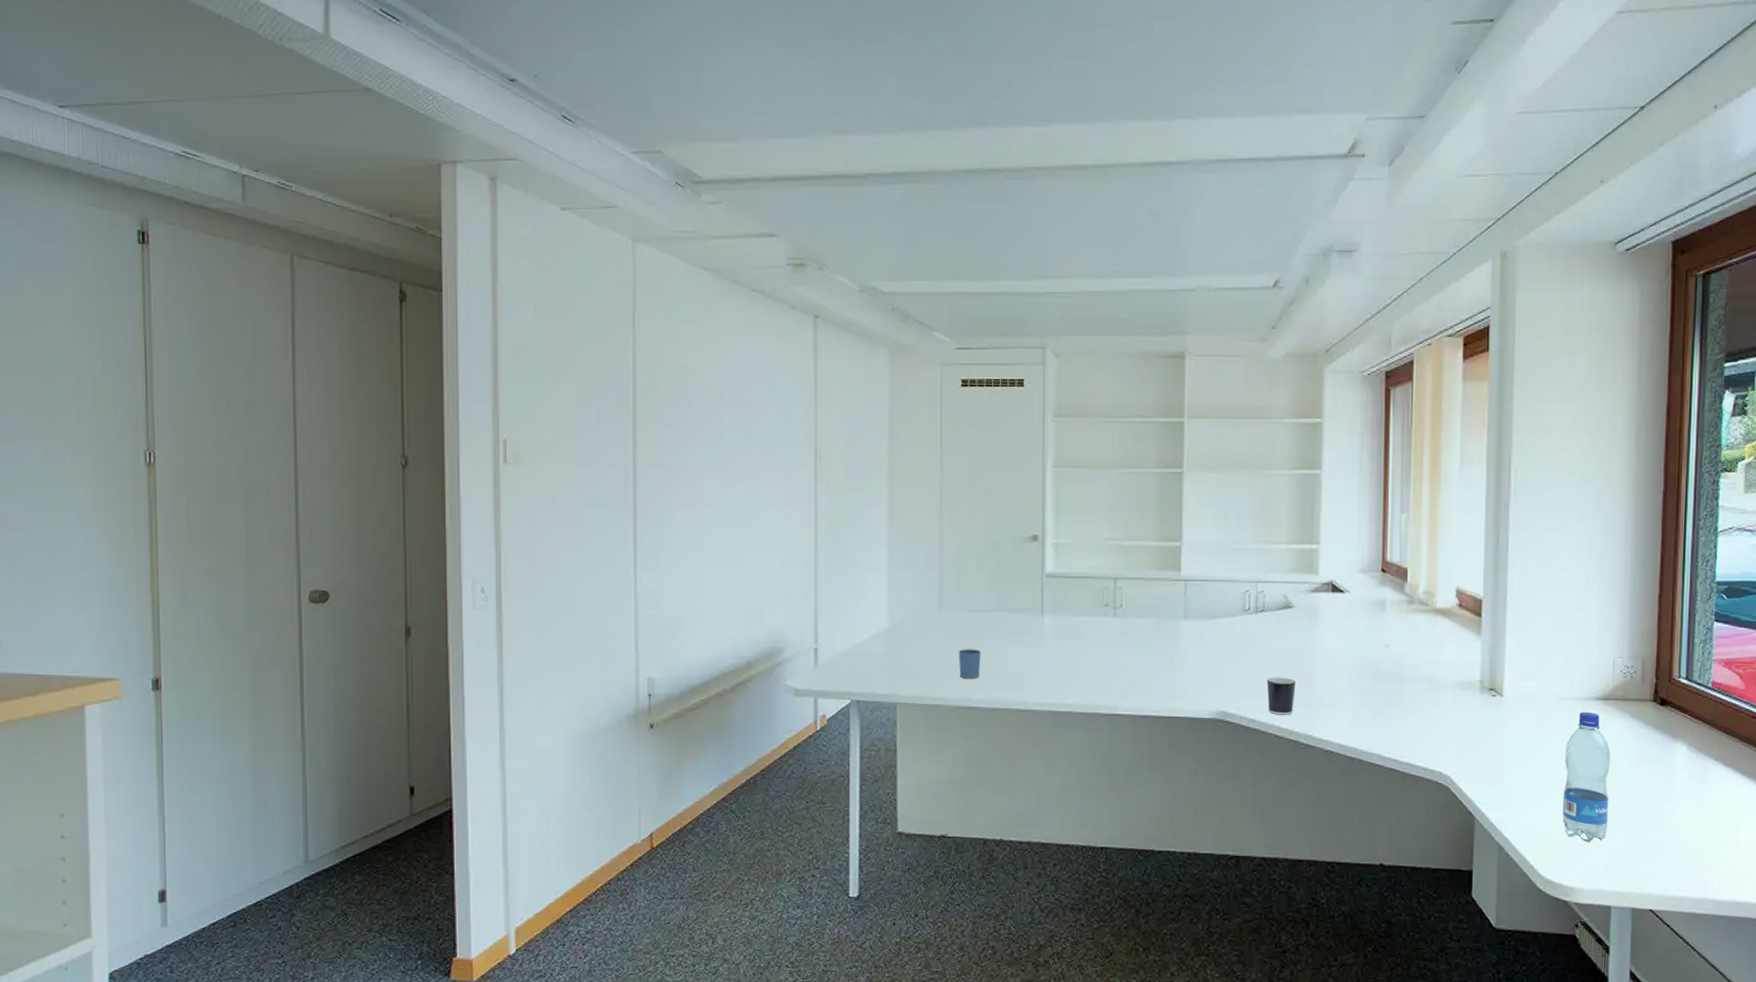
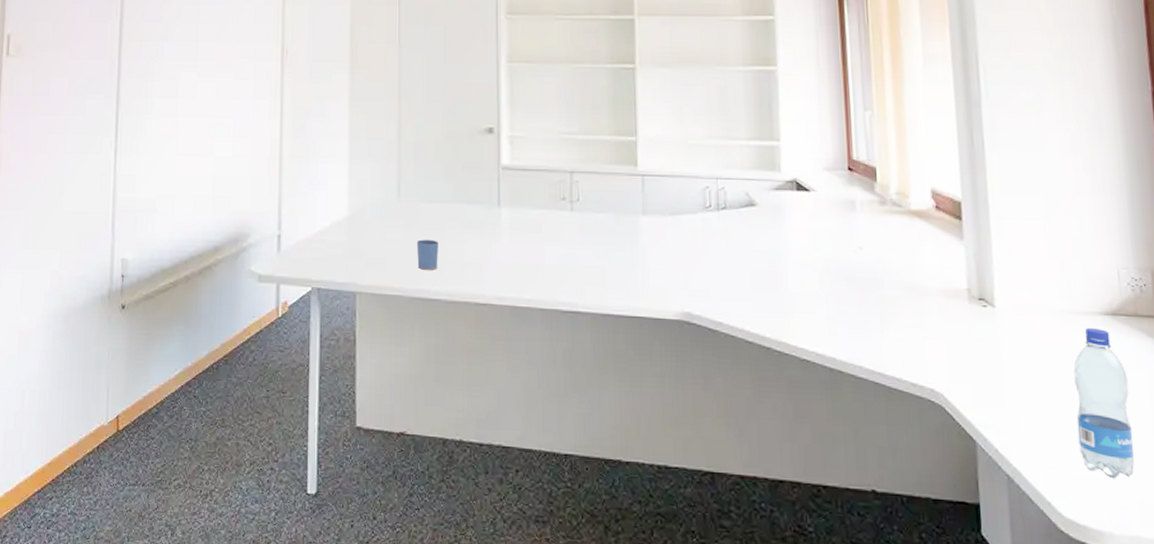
mug: present [1266,677,1296,715] -> none [733,278,765,319]

